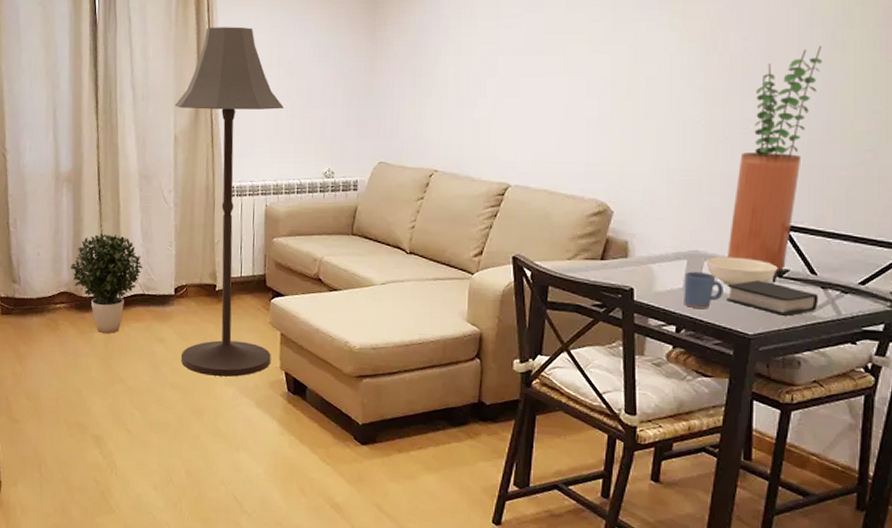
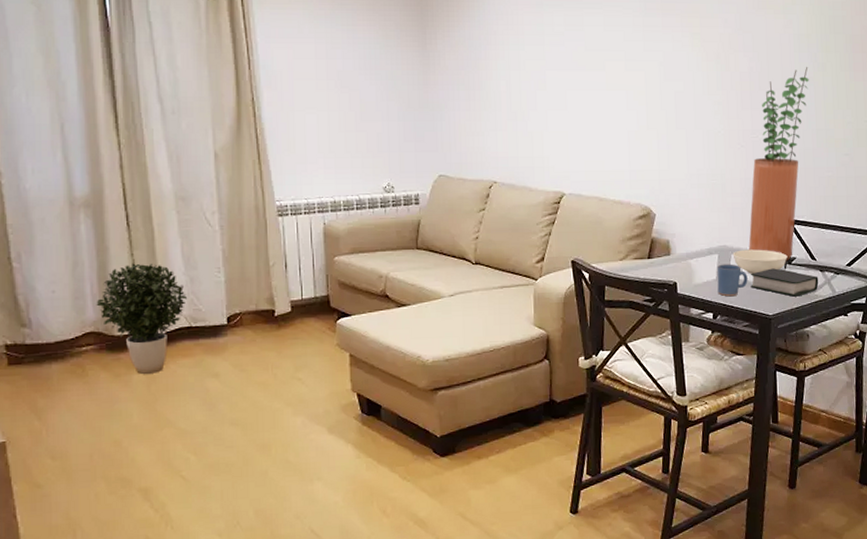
floor lamp: present [175,26,284,377] -> none [212,36,341,407]

